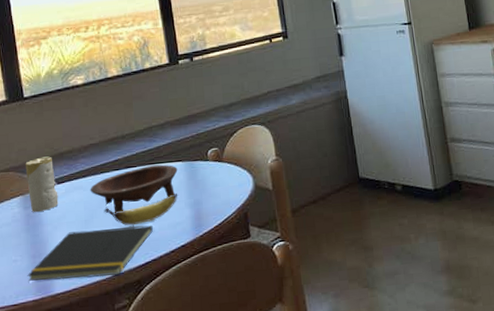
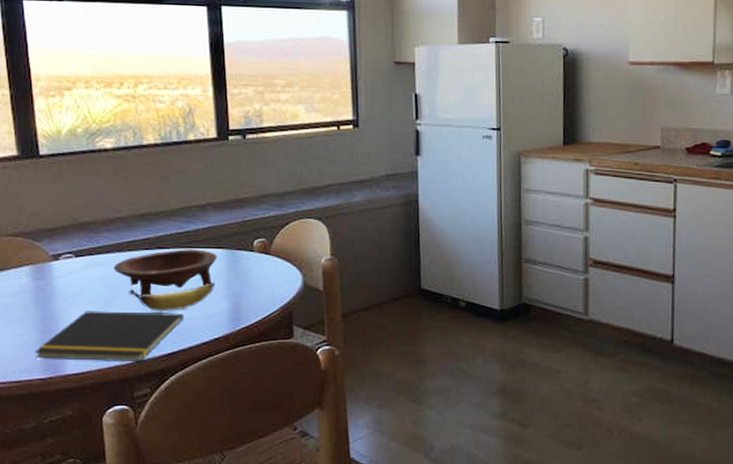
candle: present [25,156,59,213] -> none [37,225,75,286]

